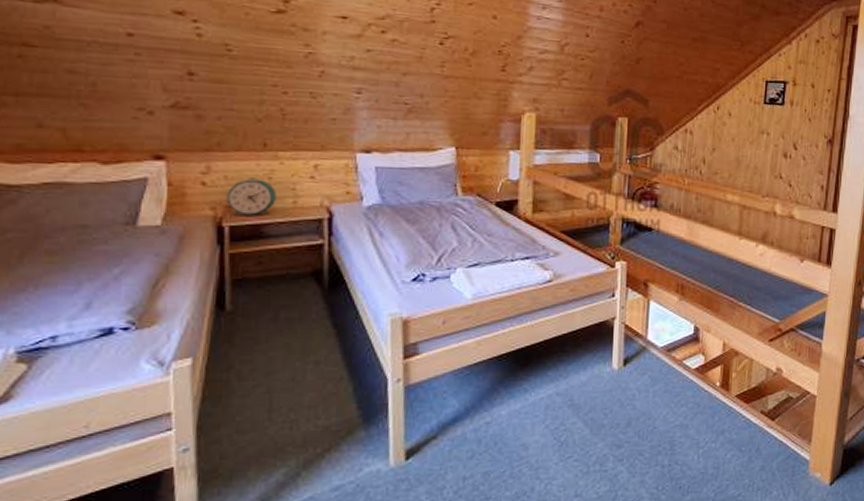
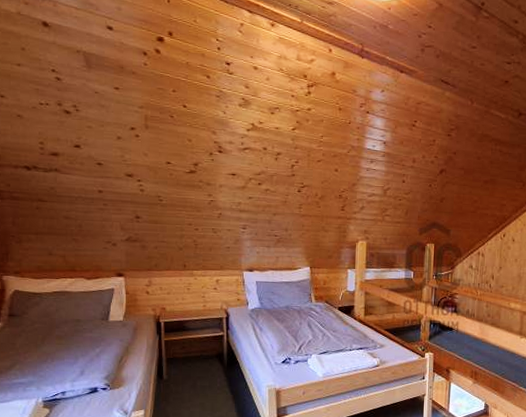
alarm clock: present [226,178,276,216] -> none [162,289,193,315]

